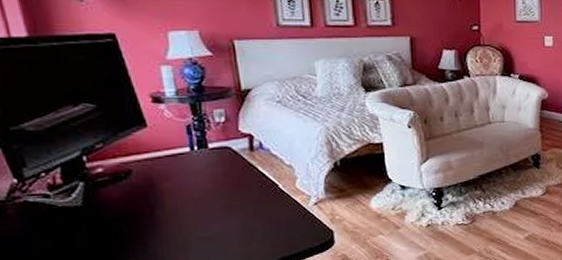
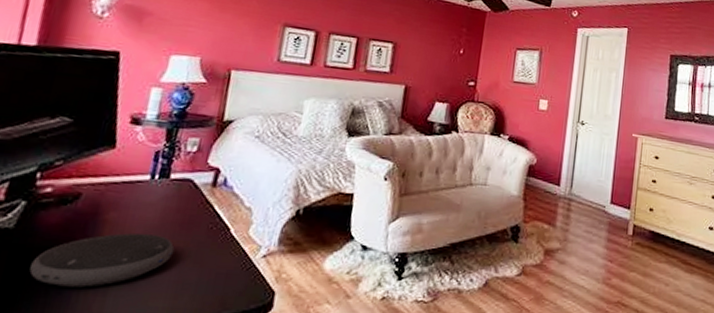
speaker: none [110,196,234,247] -> present [29,233,175,288]

